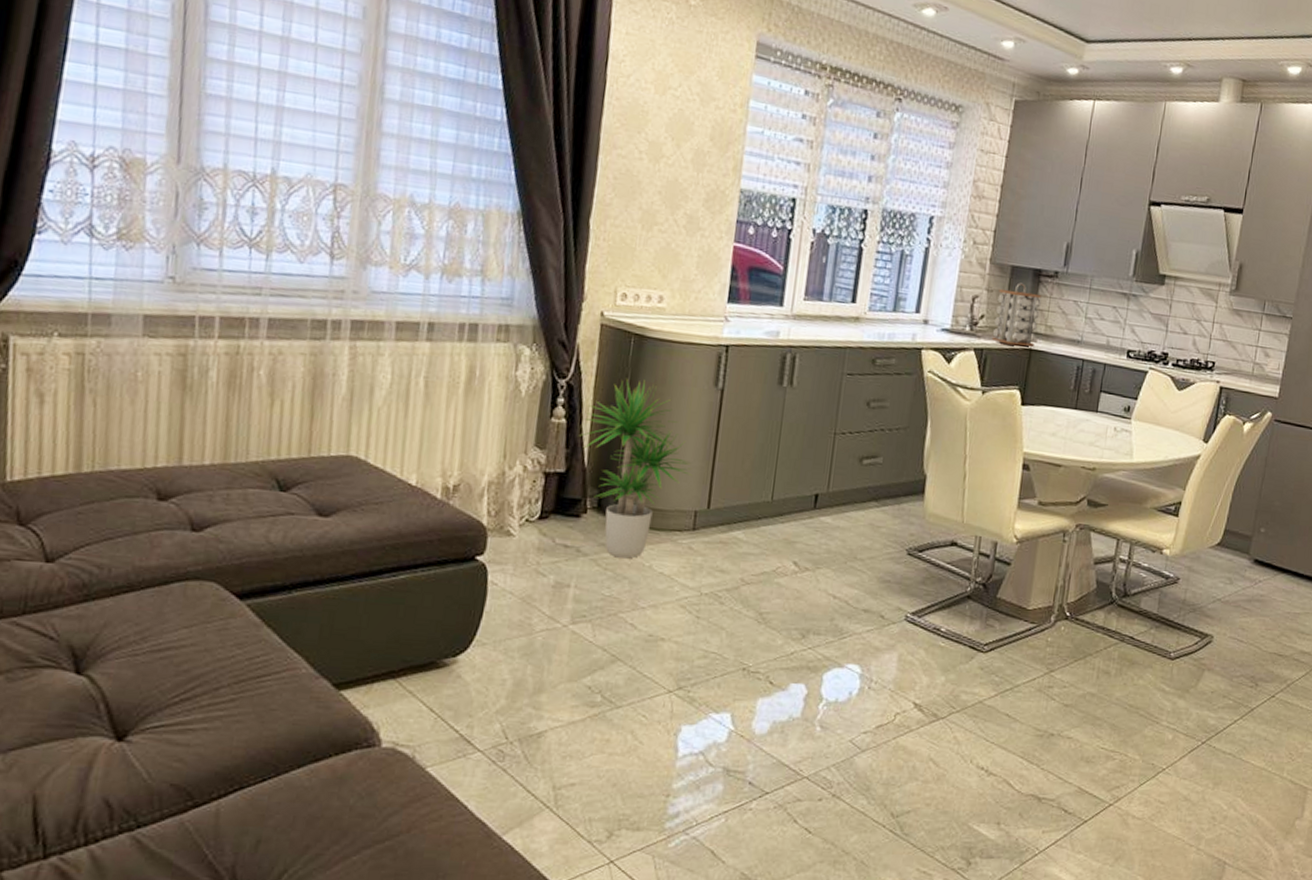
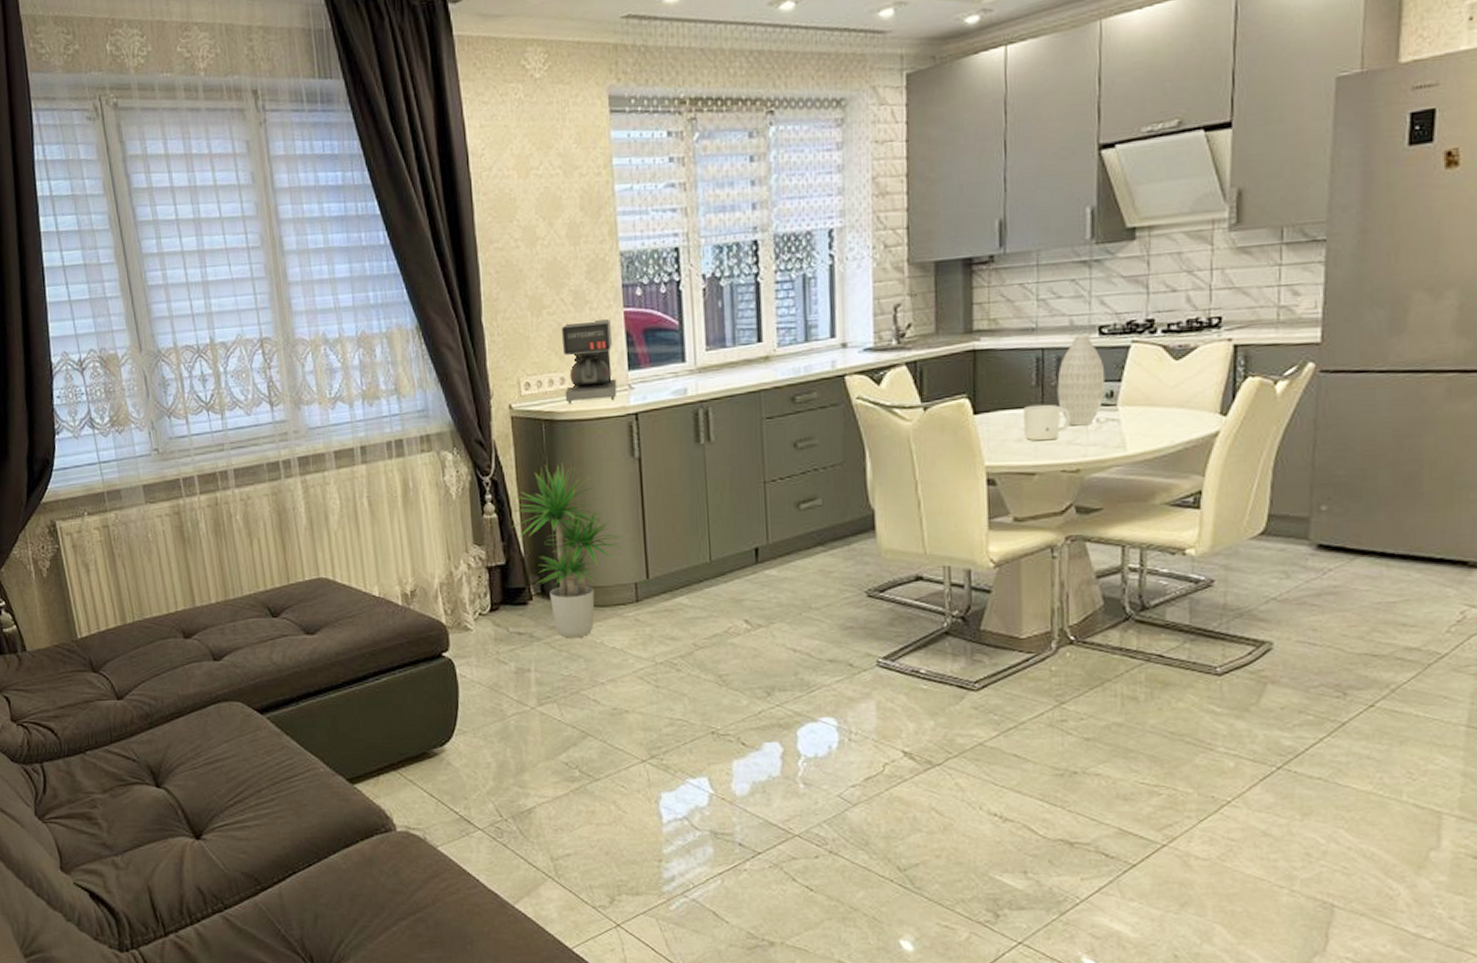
coffee maker: none [659,244,719,329] -> present [561,318,617,404]
spice rack: present [991,282,1042,347] -> none [924,278,979,351]
mug: none [1058,406,1096,440] -> present [1023,404,1071,441]
vase: none [1088,354,1127,432] -> present [1057,335,1106,426]

